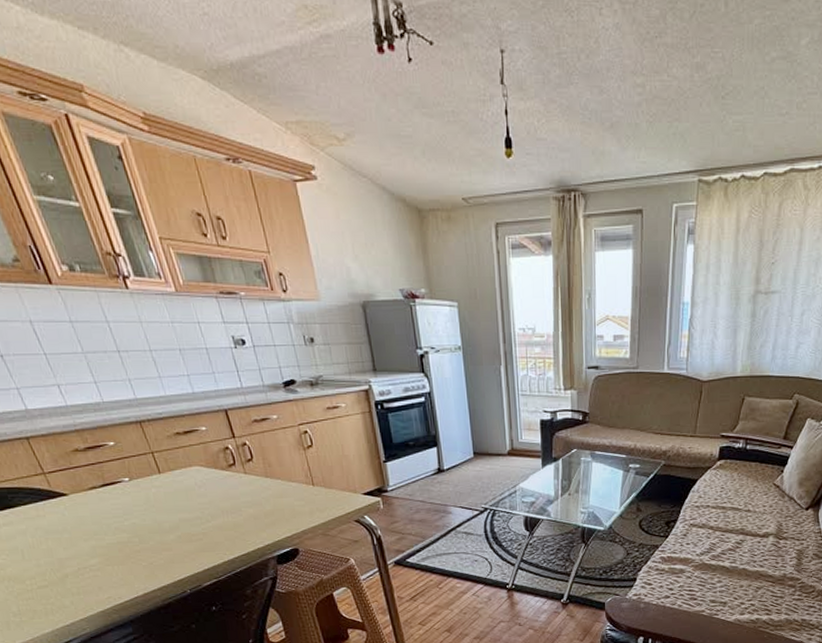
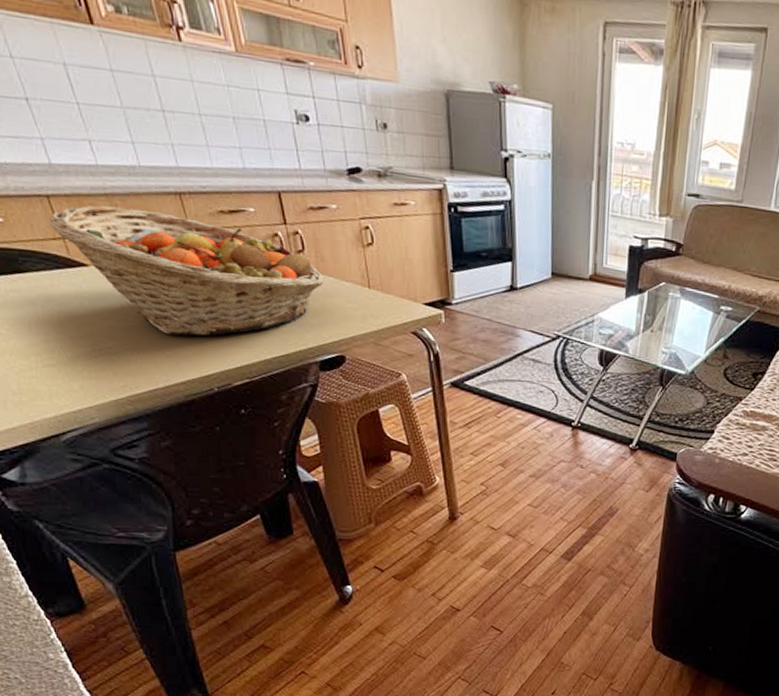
fruit basket: none [30,440,273,547] -> present [49,205,324,336]

